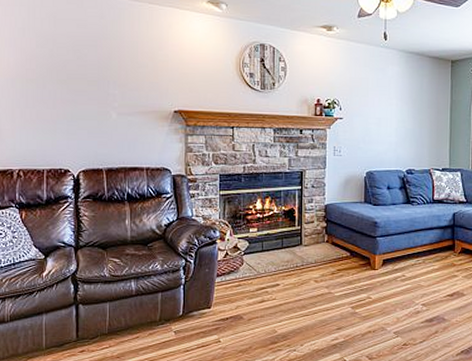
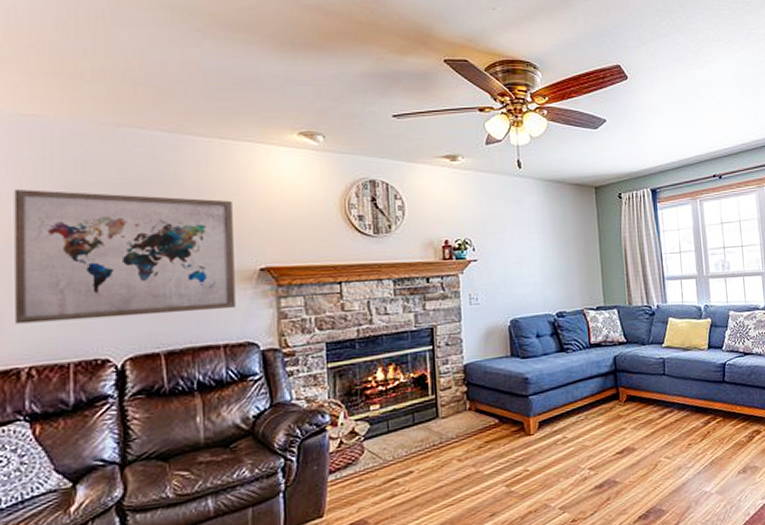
wall art: none [10,37,156,140] -> present [14,189,236,324]

